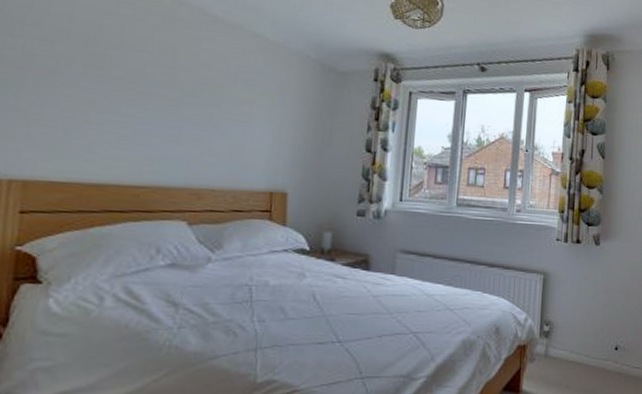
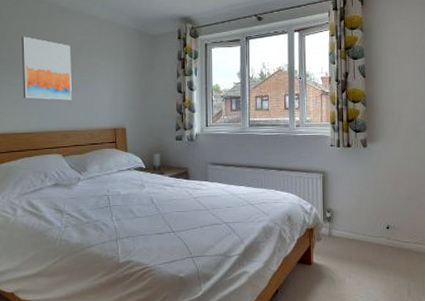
wall art: none [136,47,219,146] -> present [21,36,72,100]

